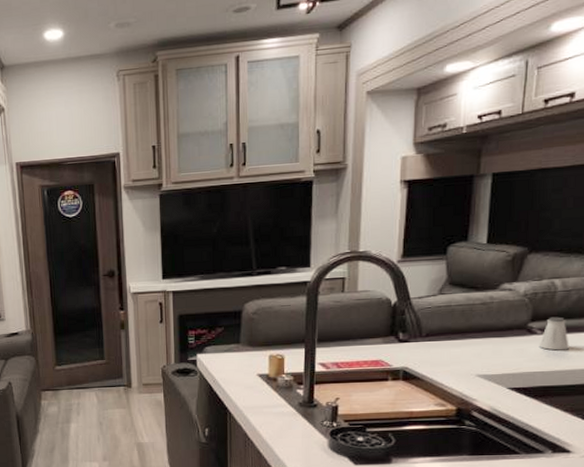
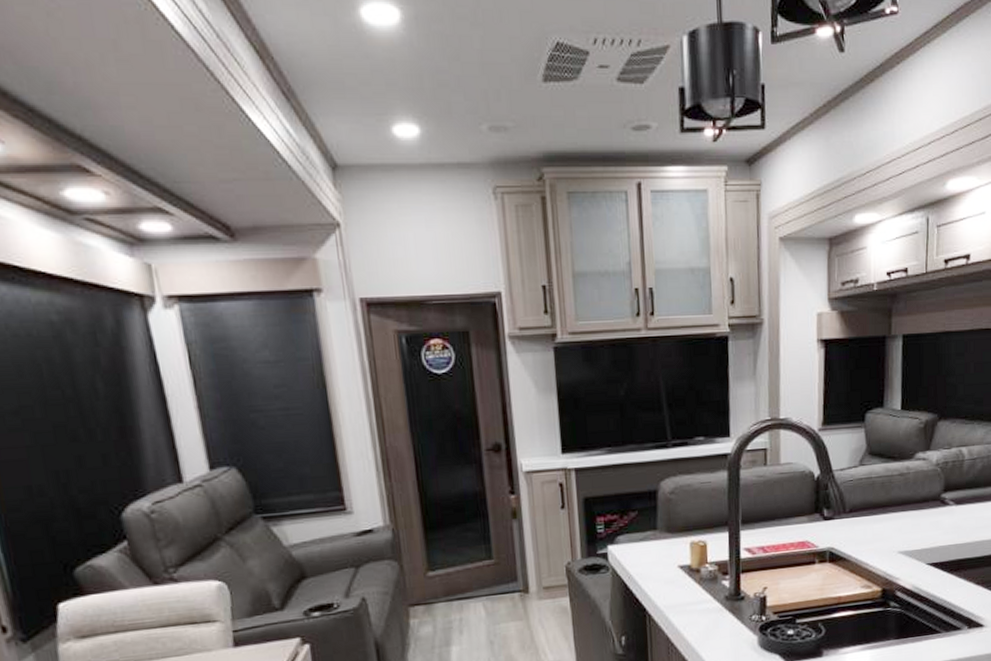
saltshaker: present [538,317,569,351] -> none [951,486,977,522]

